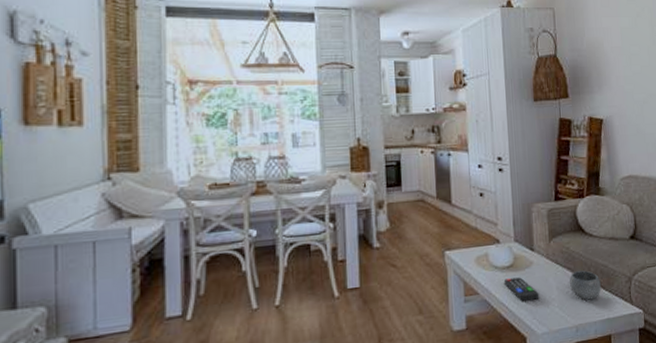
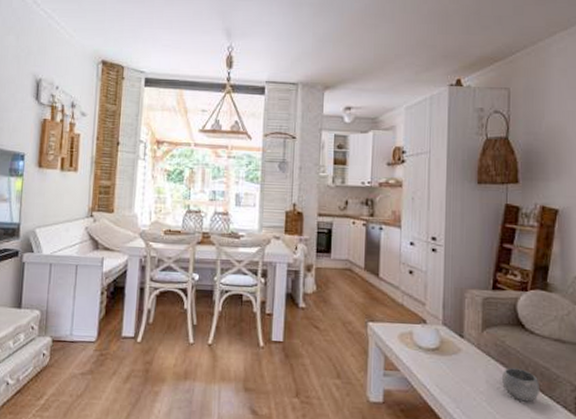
remote control: present [504,277,540,302] -> none [427,361,465,389]

